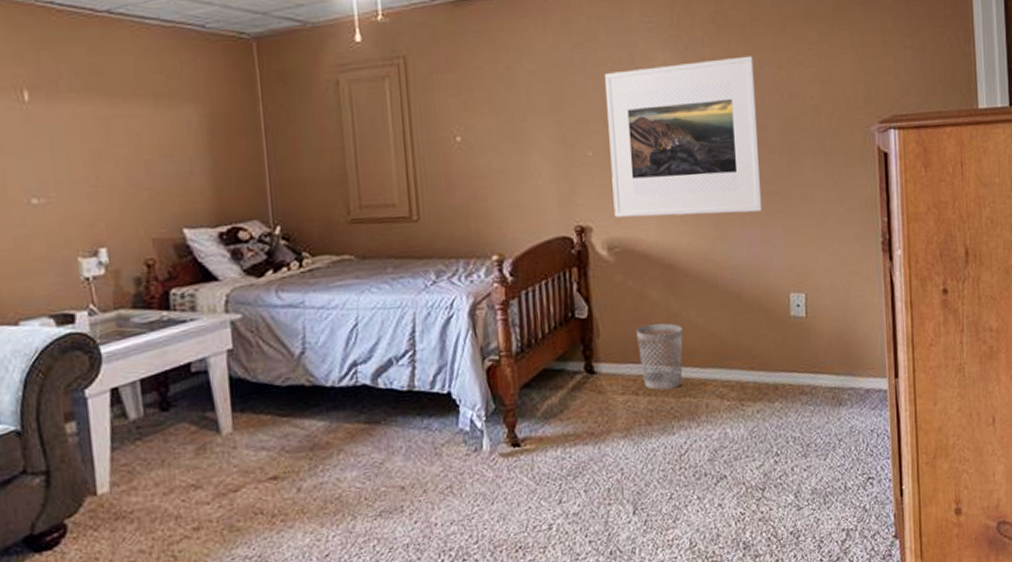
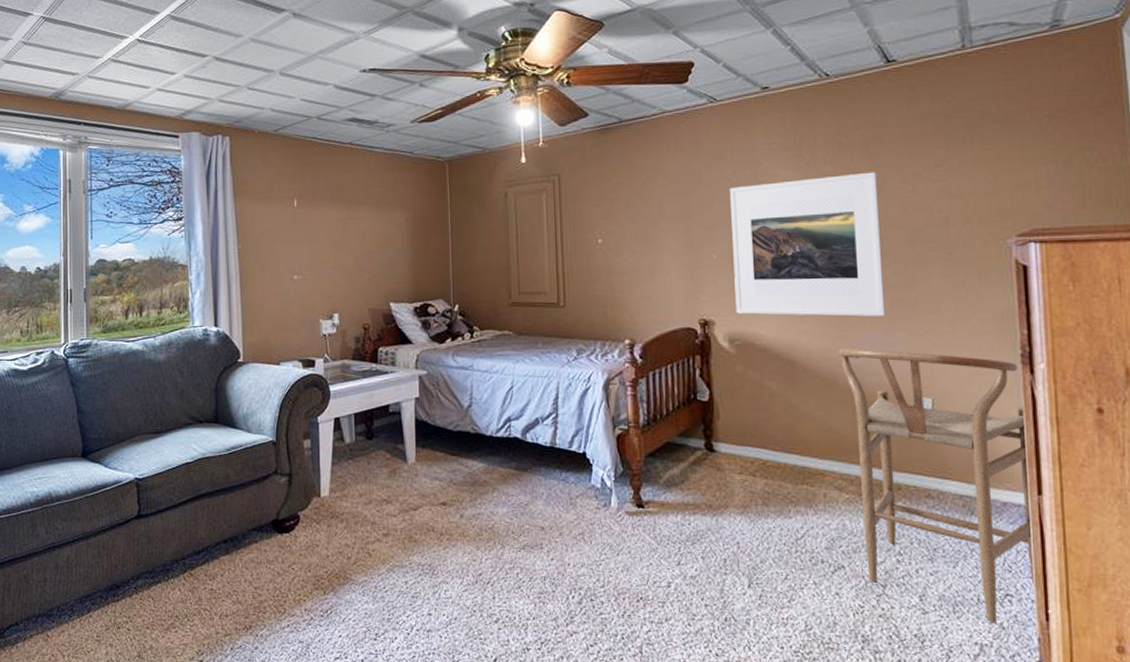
wastebasket: present [637,323,683,390] -> none [755,413,801,475]
bar stool: none [718,246,892,507] -> present [838,348,1035,622]

